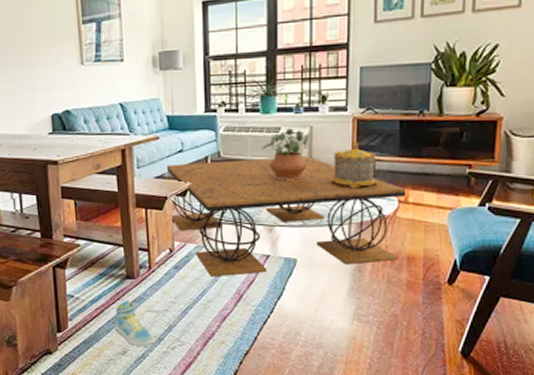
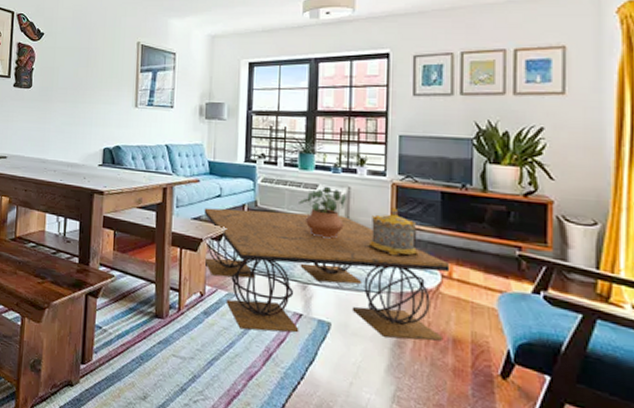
sneaker: present [115,301,153,347] -> none [138,340,175,396]

